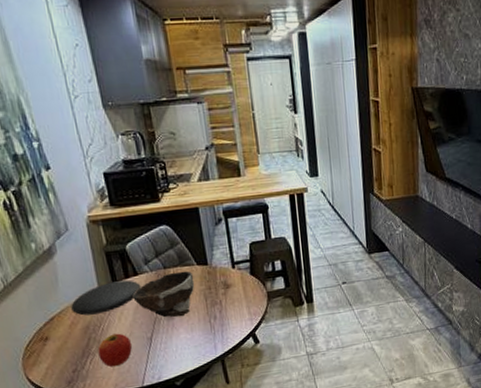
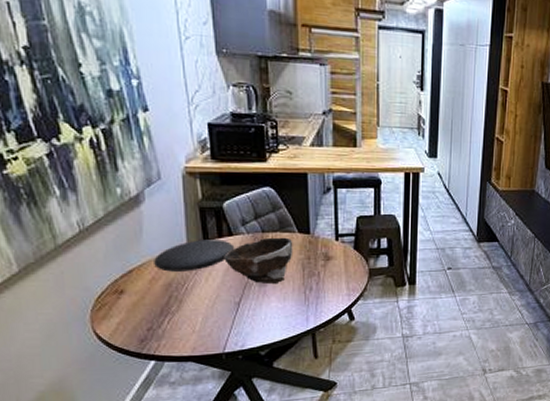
apple: present [97,333,133,367] -> none [178,294,218,330]

